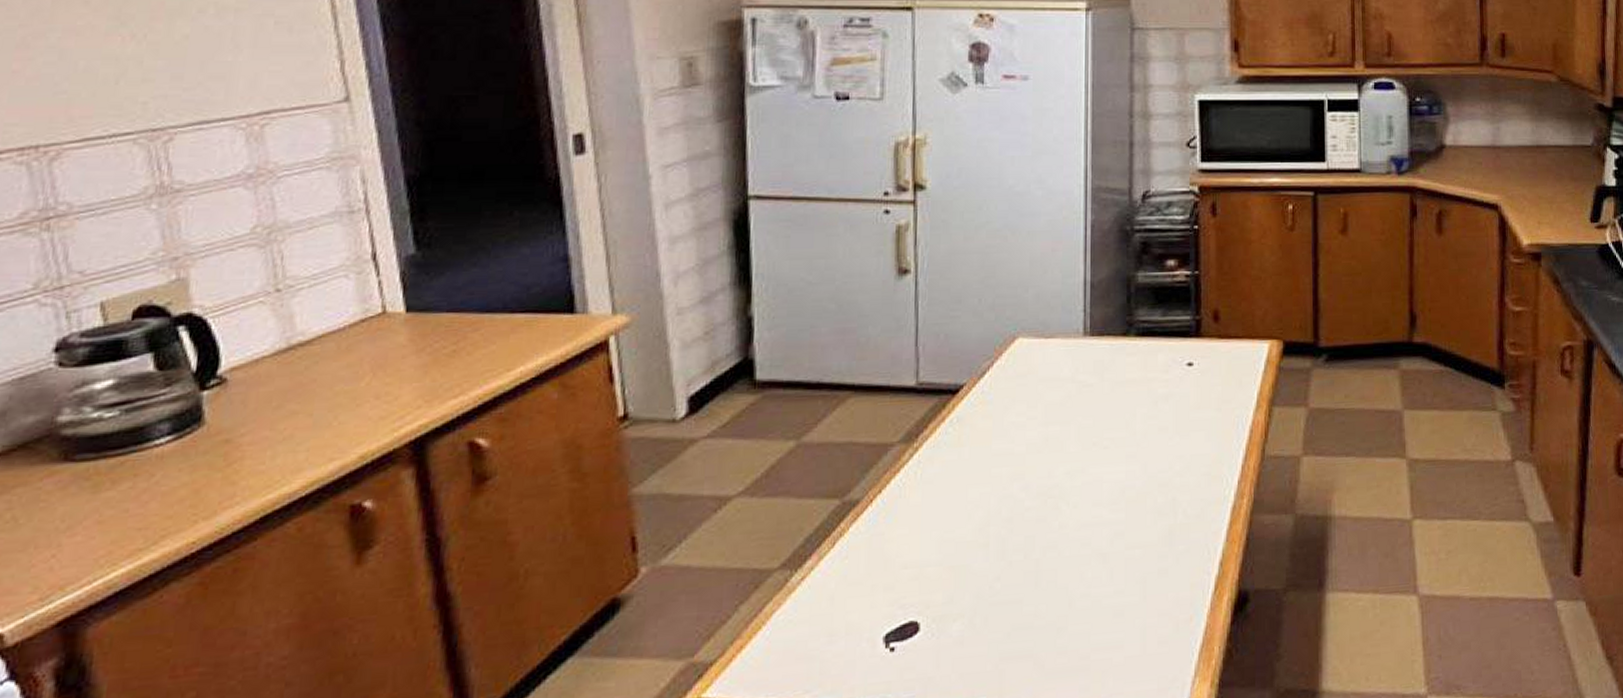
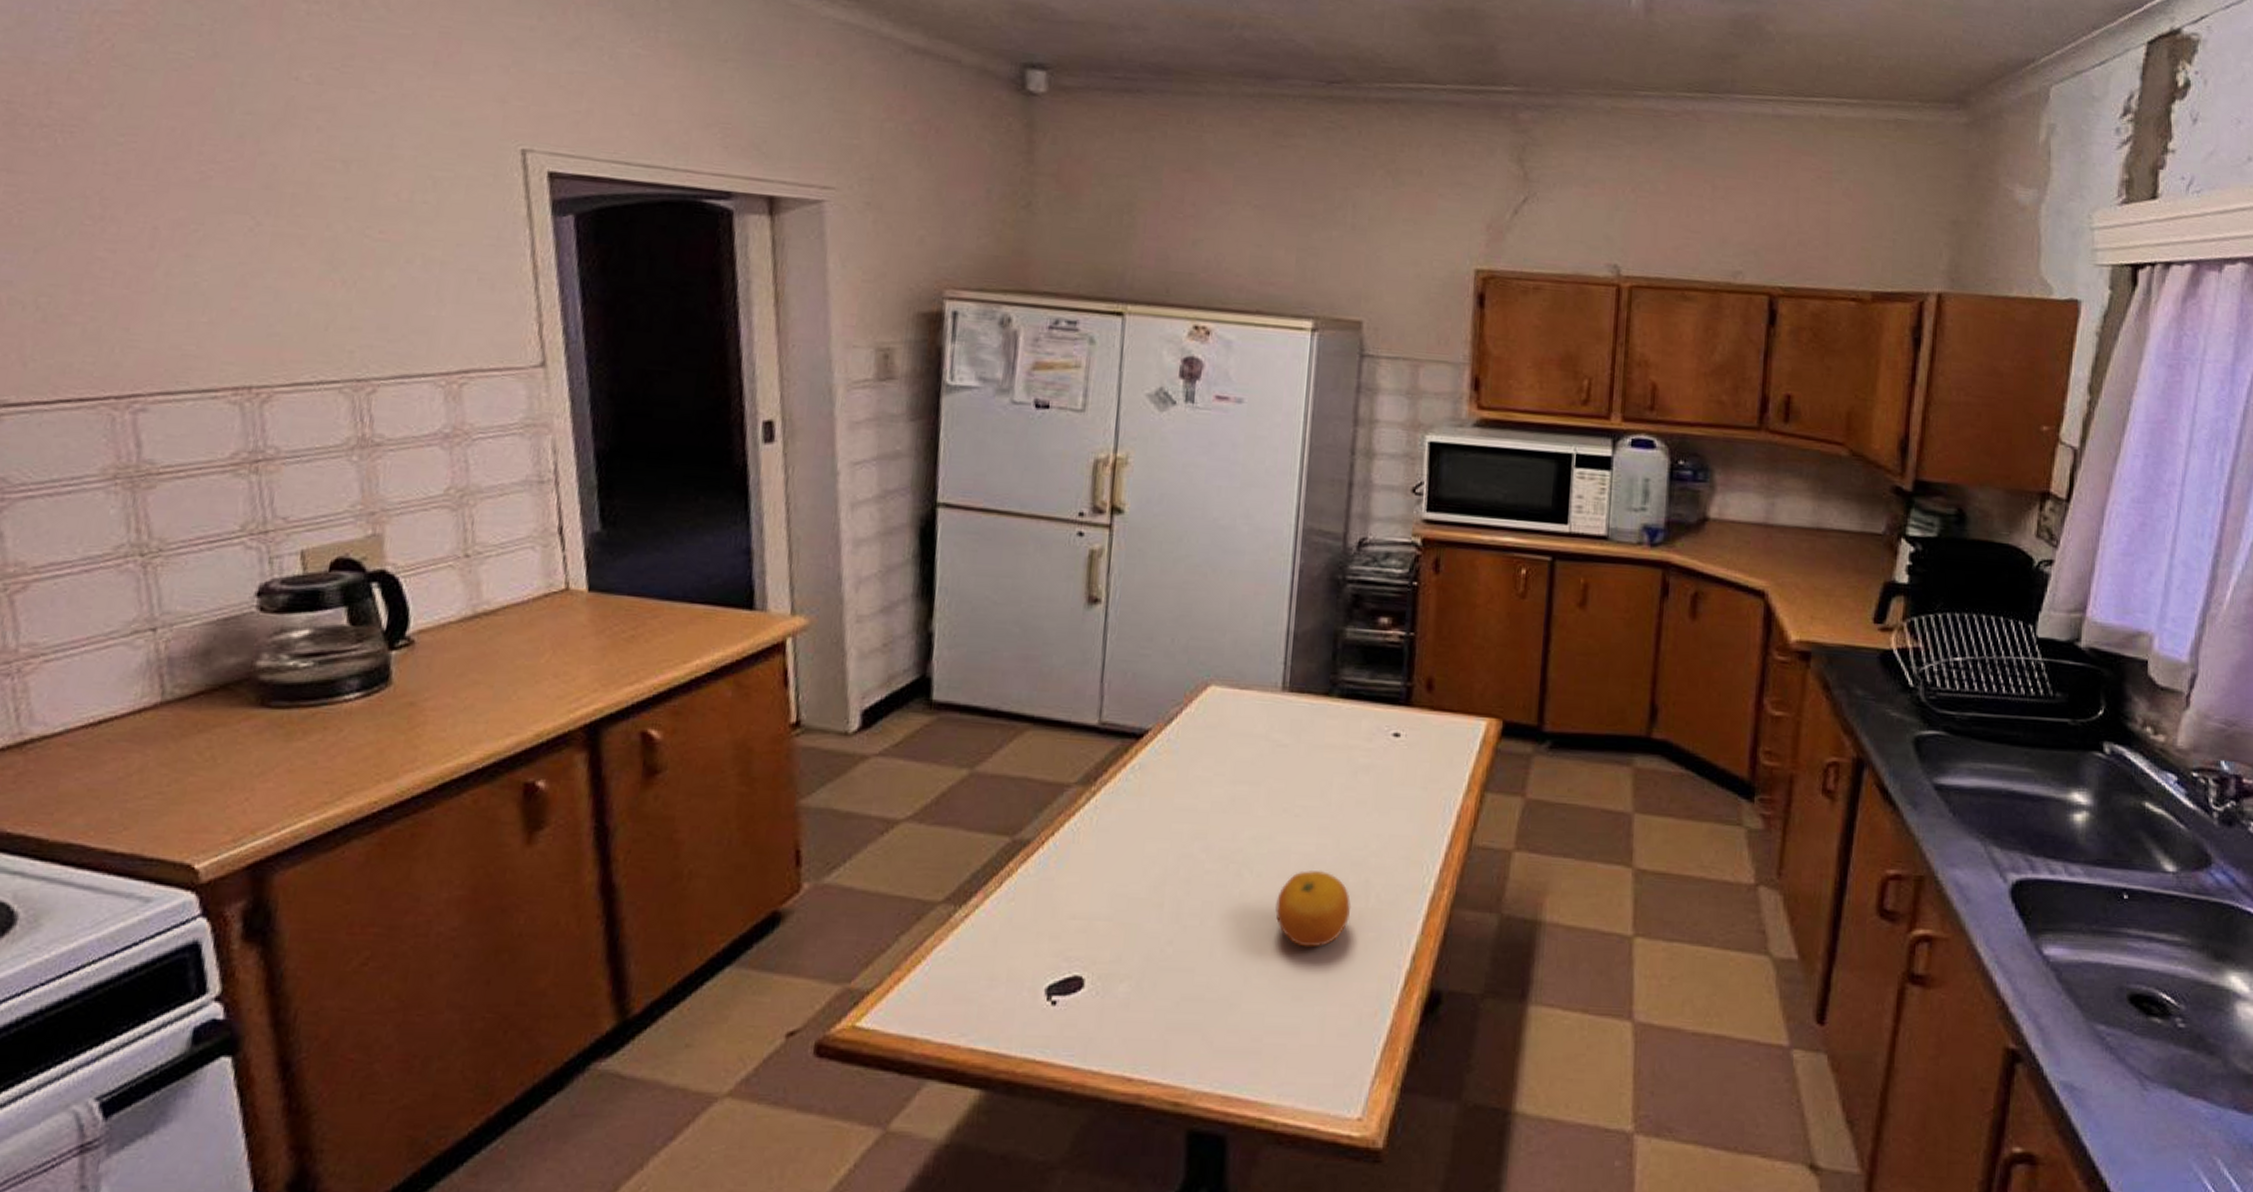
fruit: none [1093,494,1162,567] -> present [1275,870,1352,948]

